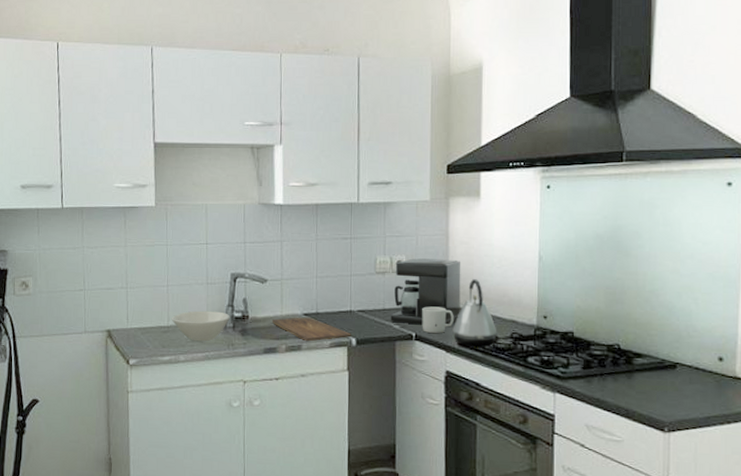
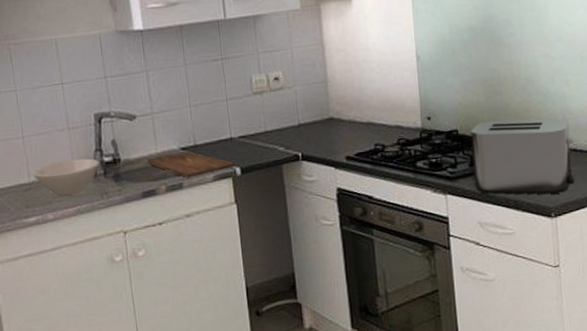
coffee maker: present [390,258,461,325] -> none [272,69,345,145]
mug: present [422,306,454,334] -> none [305,121,340,151]
kettle: present [452,279,497,348] -> none [339,87,384,160]
toaster: none [584,327,698,410] -> present [470,118,575,195]

